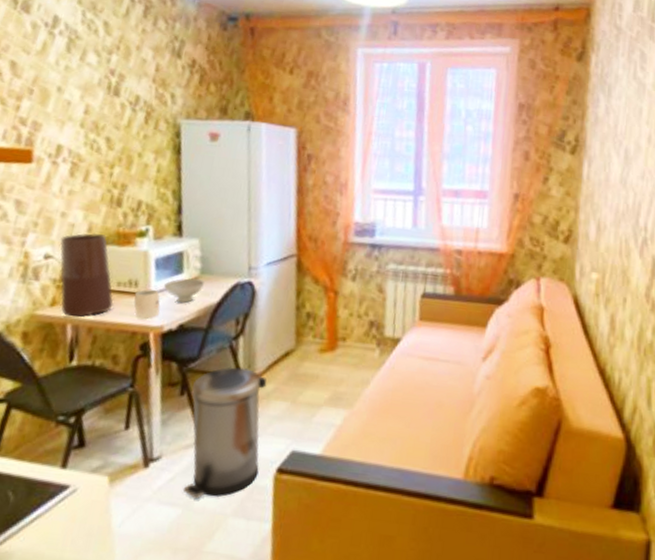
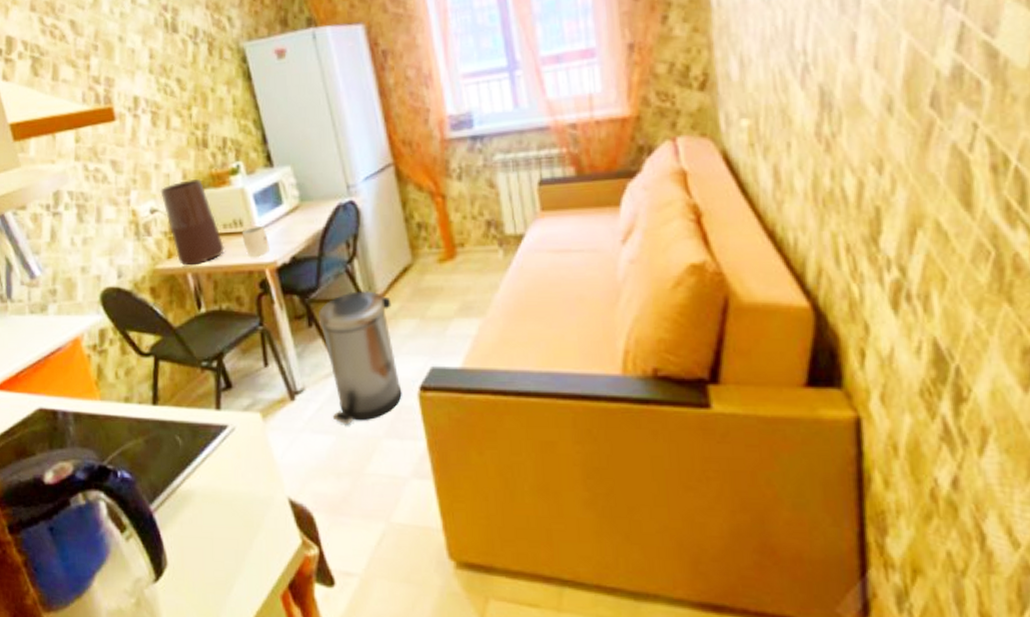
bowl: present [163,278,205,303] -> none [267,207,307,234]

